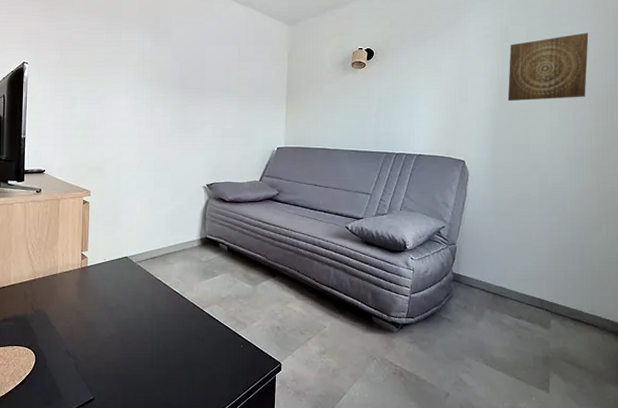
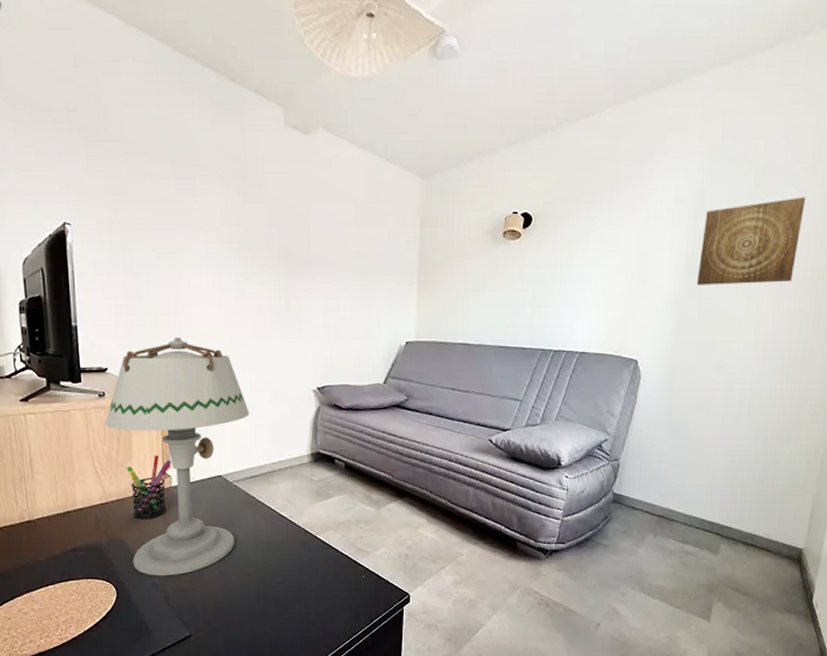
table lamp: none [39,145,152,344] -> present [105,337,250,576]
pen holder: none [52,240,89,294] -> present [126,455,172,520]

